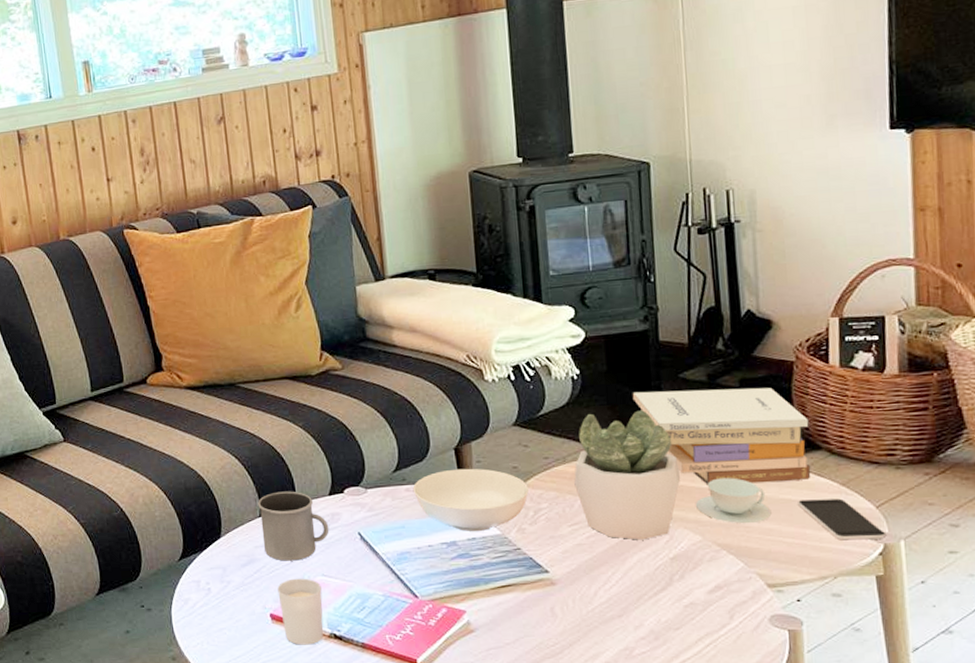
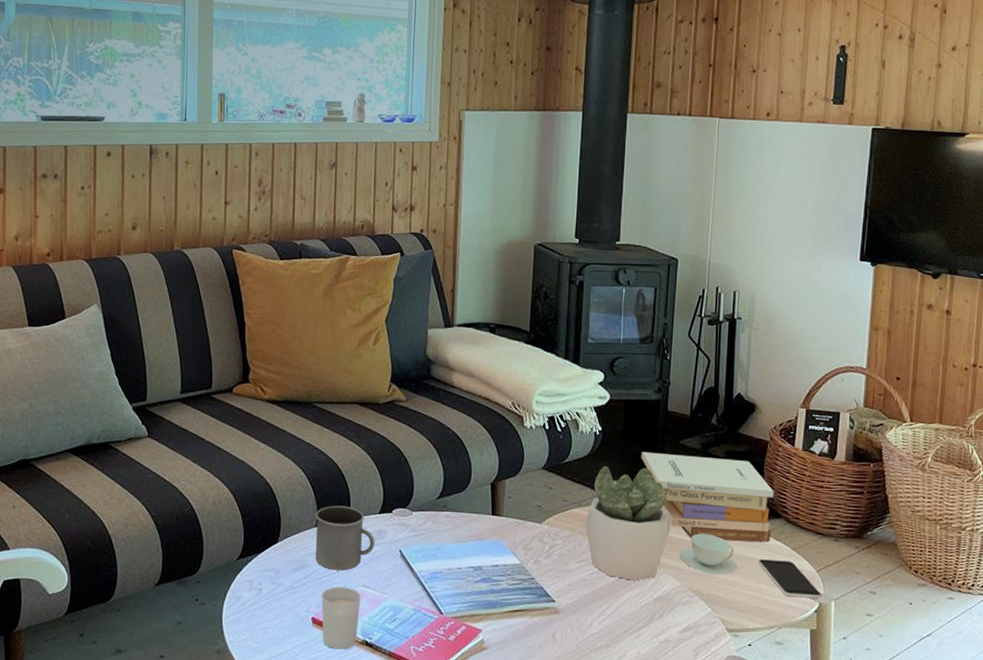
bowl: present [412,468,530,531] -> none [451,501,549,559]

